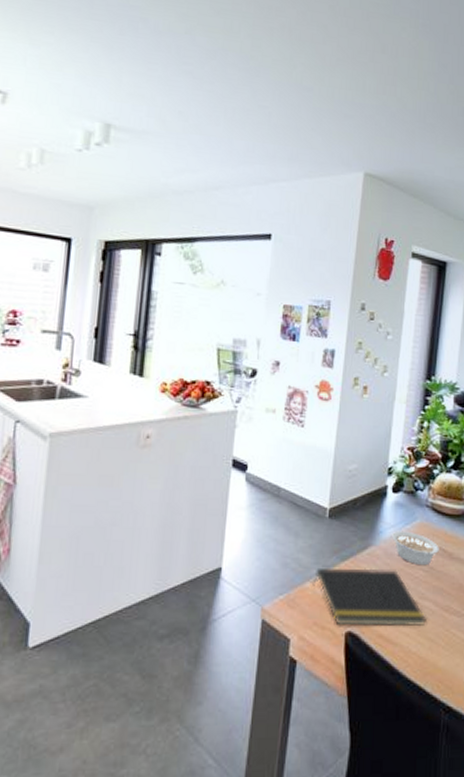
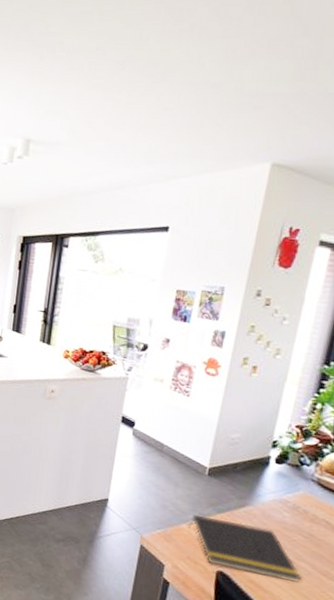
legume: present [392,531,439,566] -> none [271,497,322,532]

